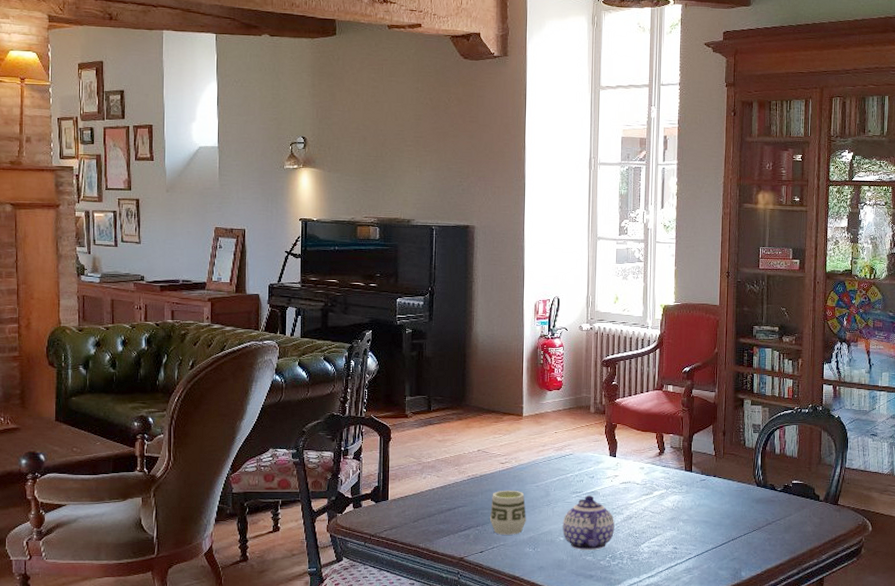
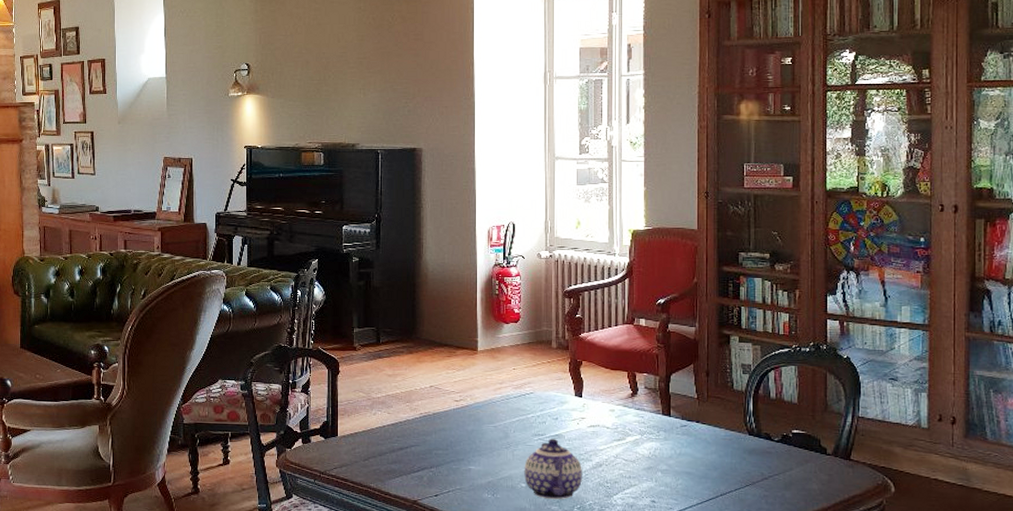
cup: present [490,490,526,535] -> none [445,429,484,479]

